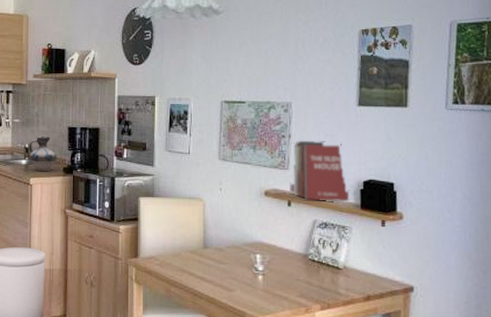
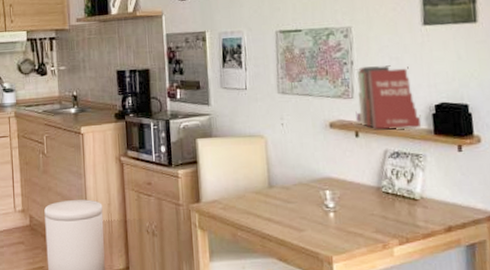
ceramic jug: present [28,135,57,172] -> none [76,81,108,120]

